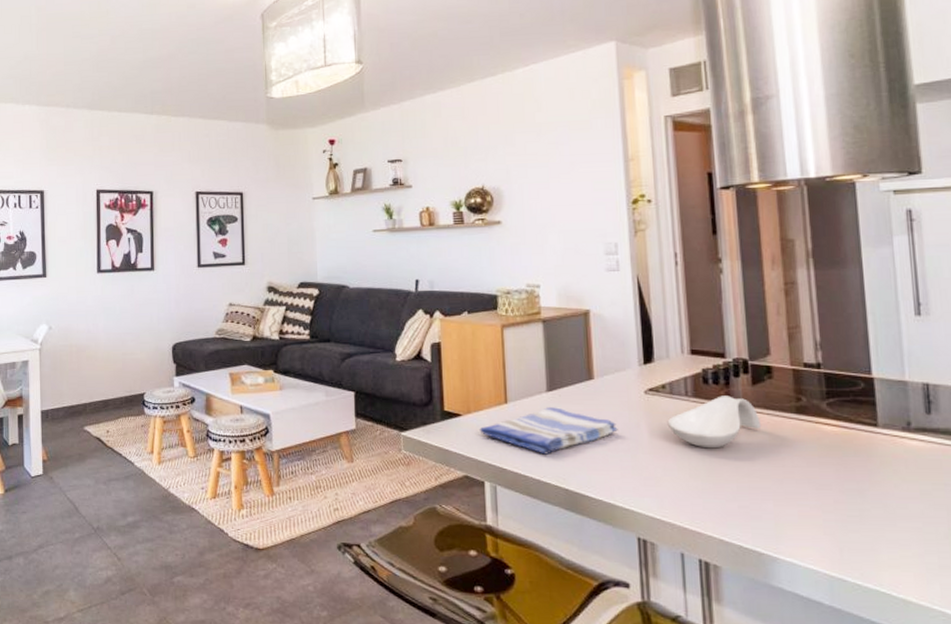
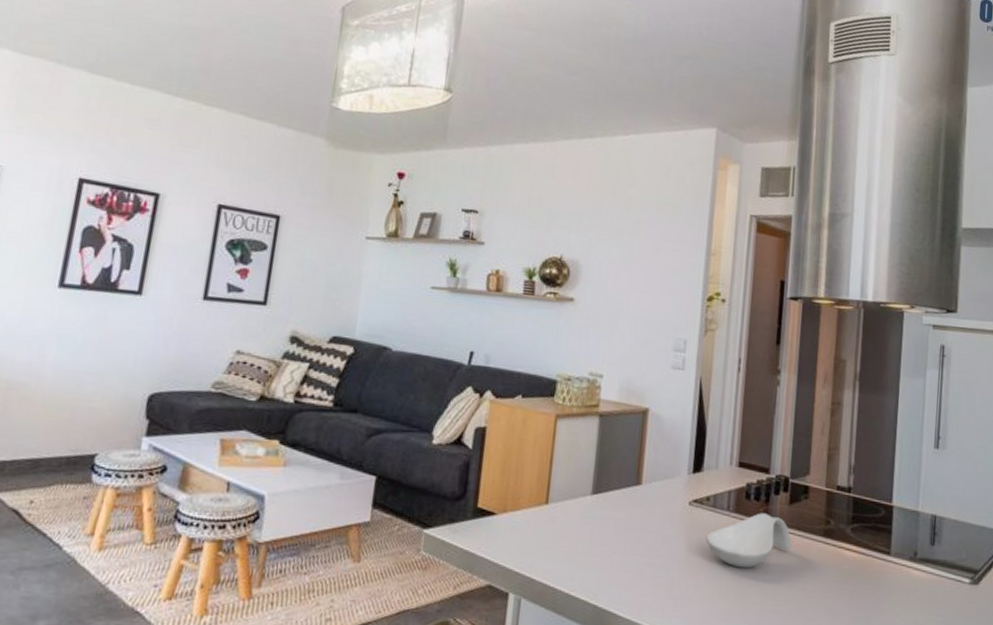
dish towel: present [479,407,618,455] -> none [512,512,657,566]

